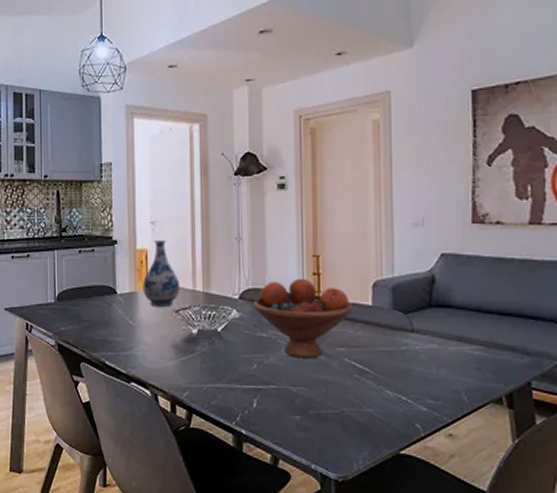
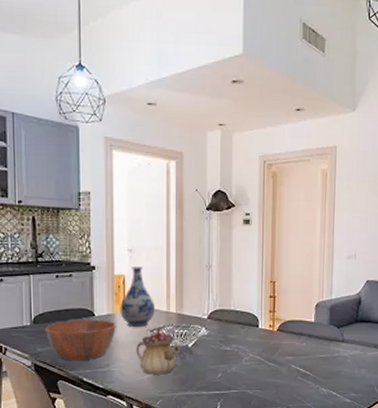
bowl: none [69,297,139,343] -> present [46,320,116,361]
teapot: none [160,307,209,362] -> present [136,327,181,375]
fruit bowl: present [253,278,353,359] -> none [220,300,300,367]

